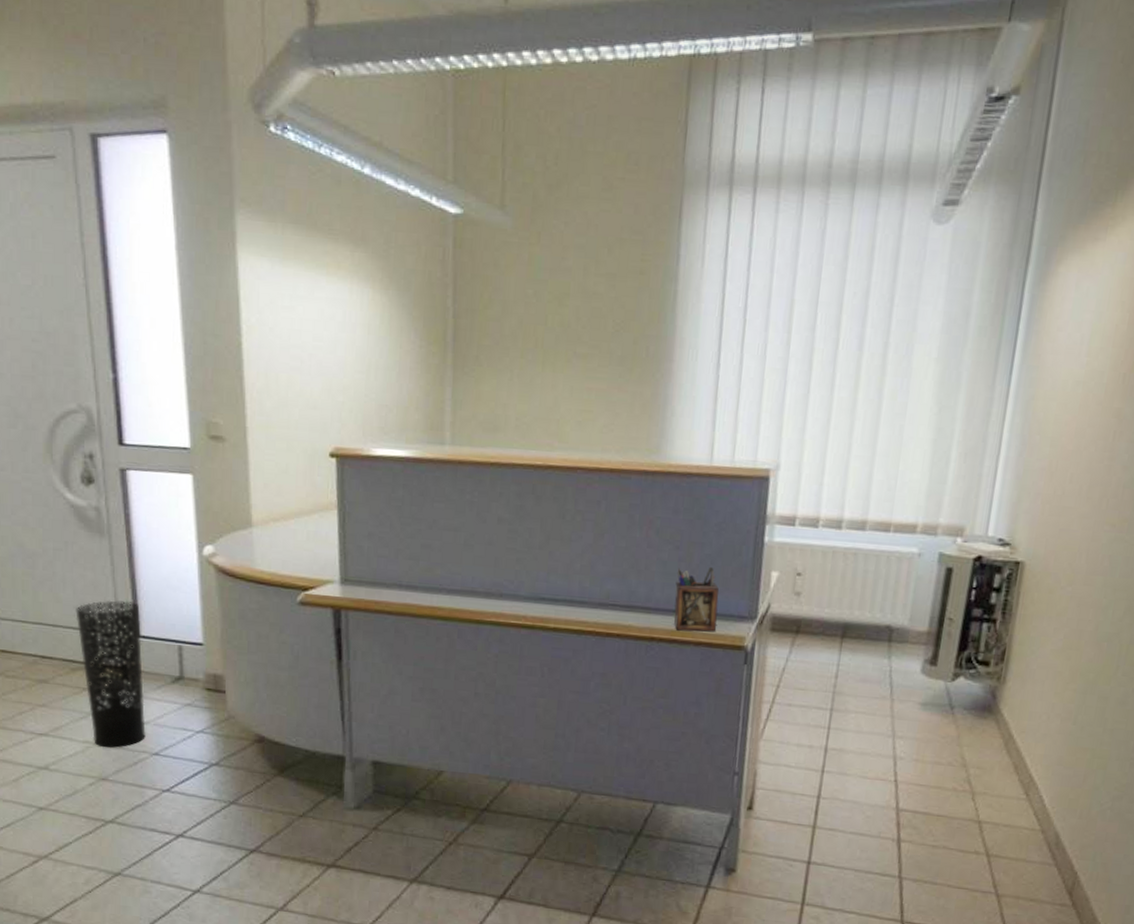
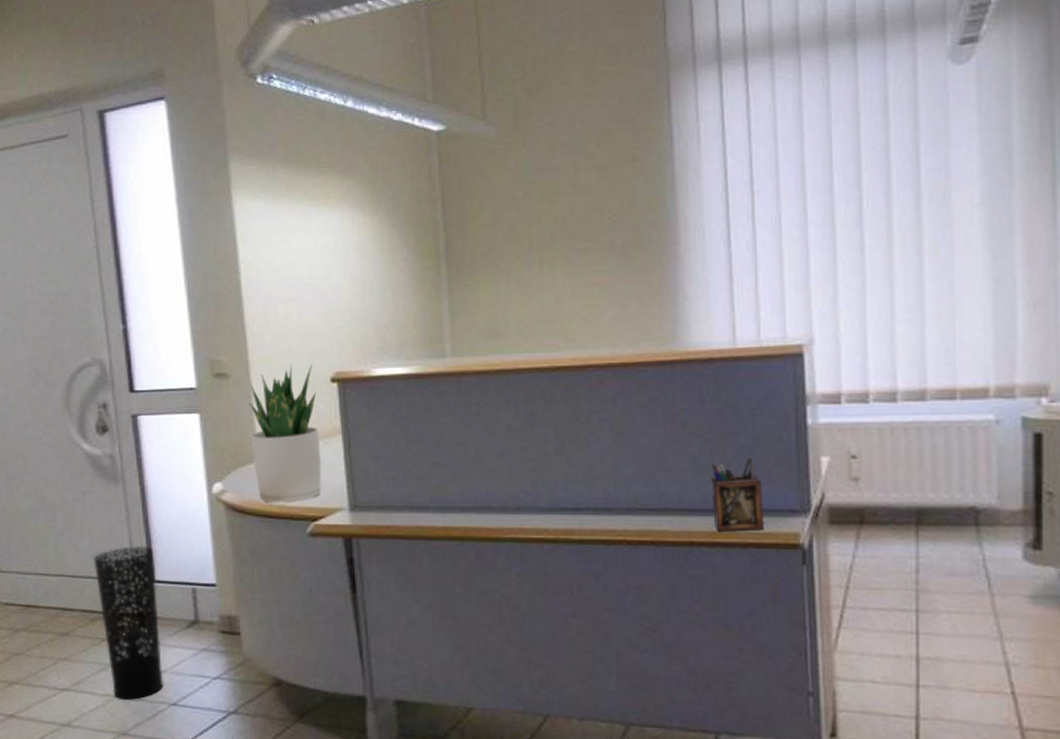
planter: none [244,434,315,572] -> present [248,363,321,503]

